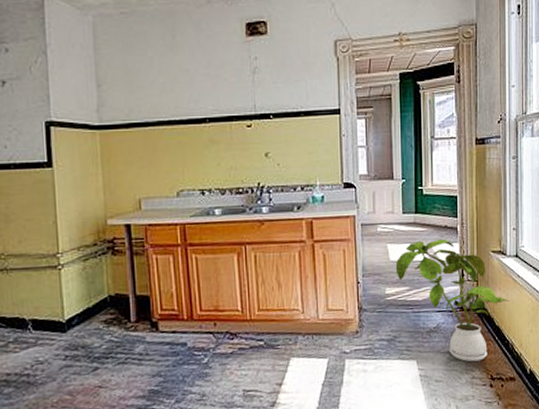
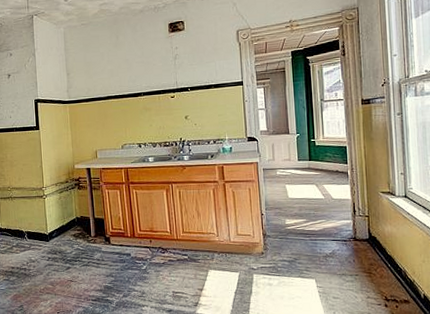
house plant: present [395,238,510,362] -> none [293,181,401,284]

